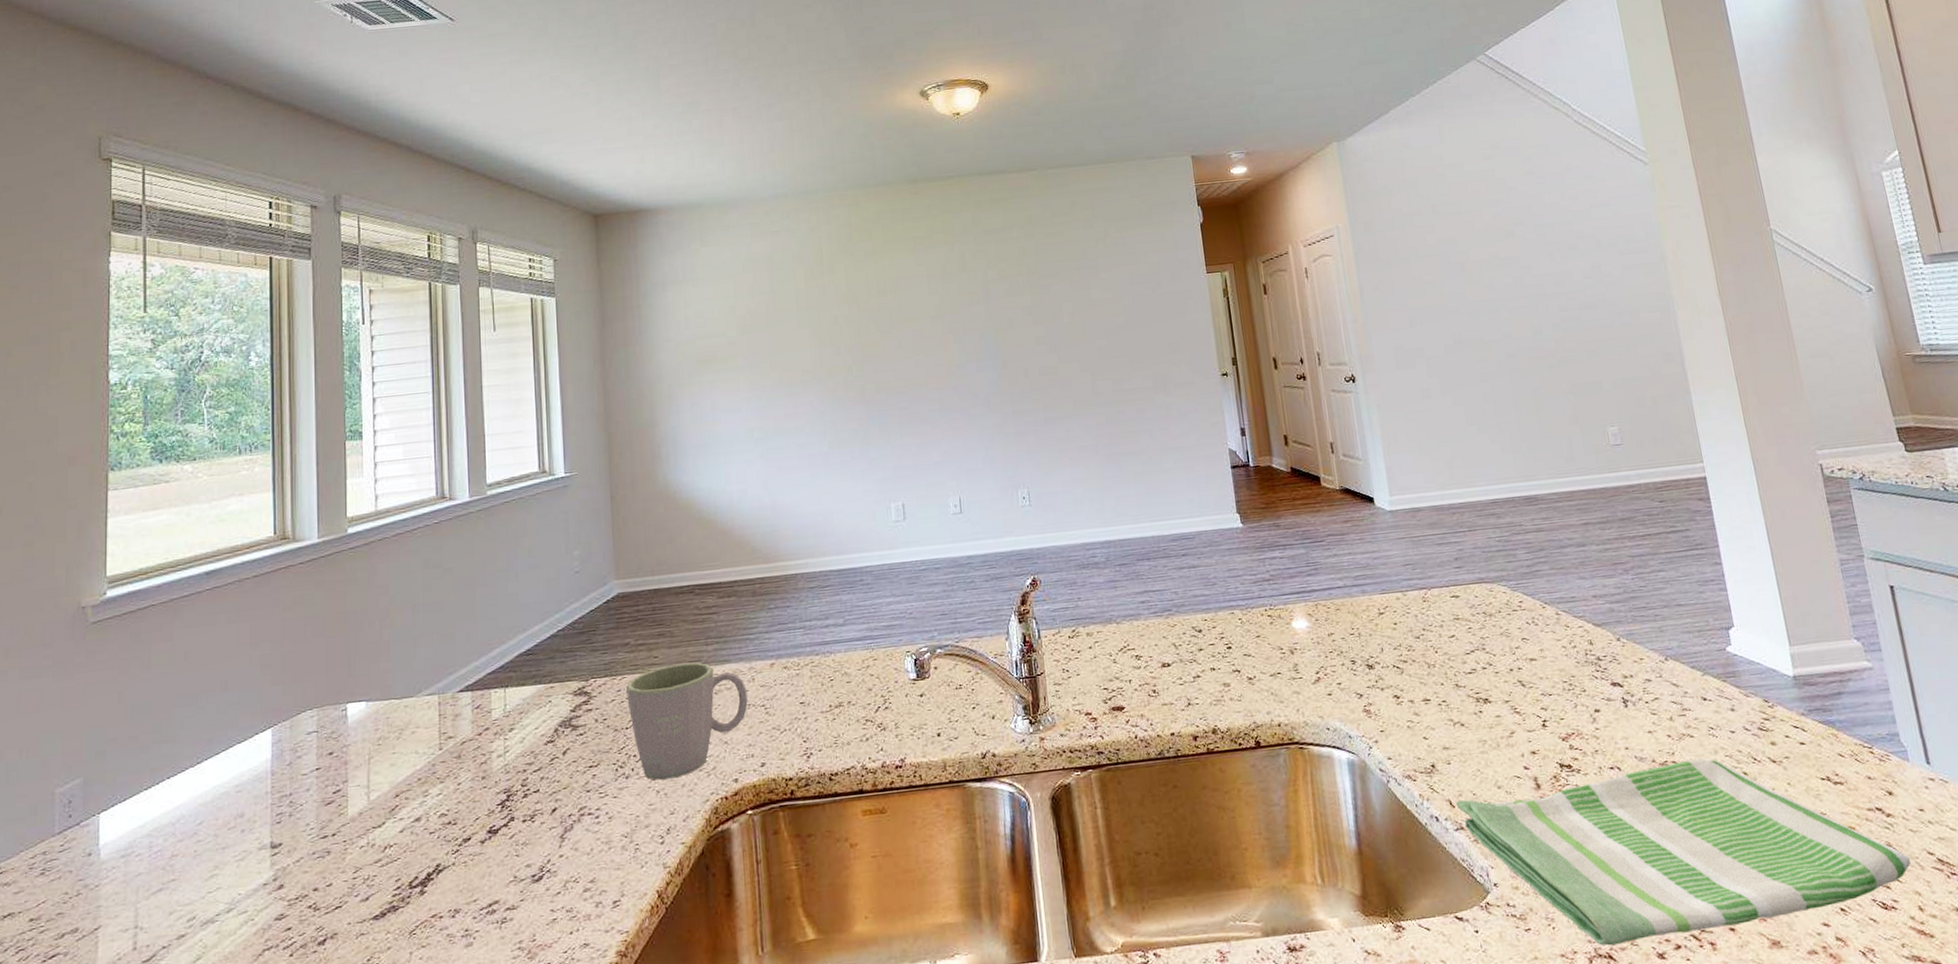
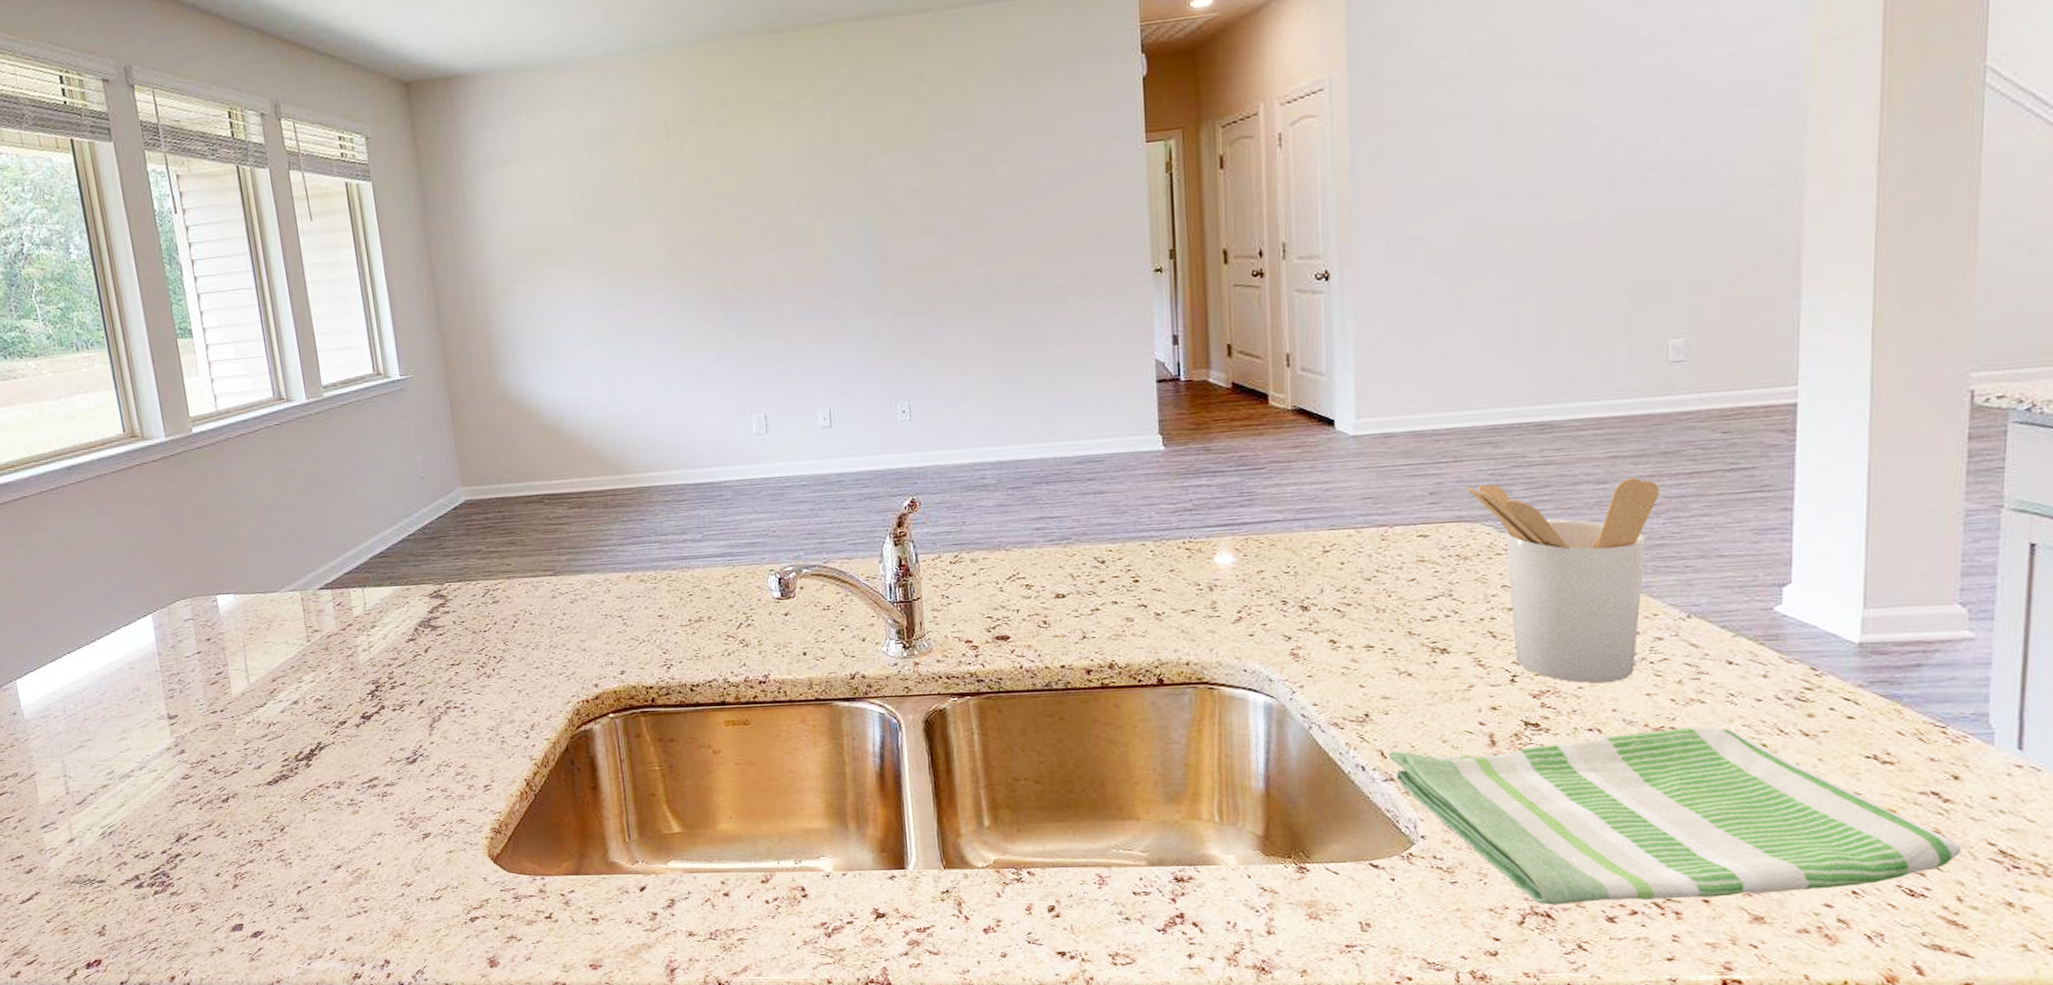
mug: present [625,662,748,781] -> none [480,571,605,681]
utensil holder: none [1481,541,1635,725] -> present [1465,478,1659,684]

